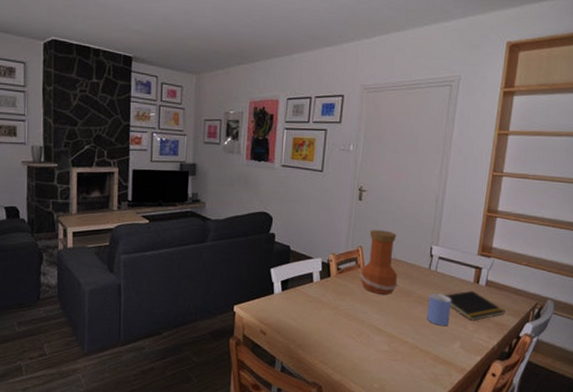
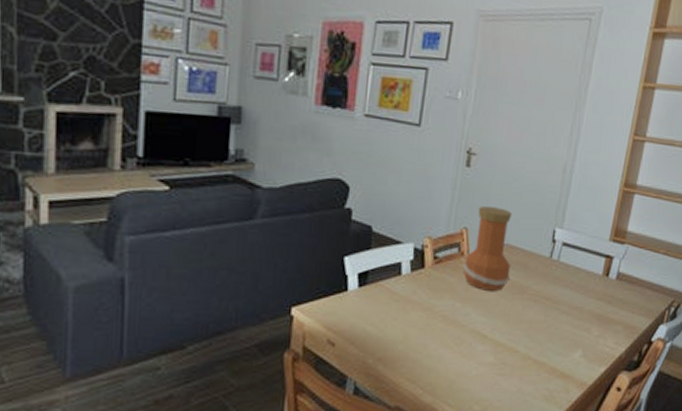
mug: present [427,294,452,326] -> none [543,289,575,330]
notepad: present [444,290,505,321] -> none [566,285,637,323]

